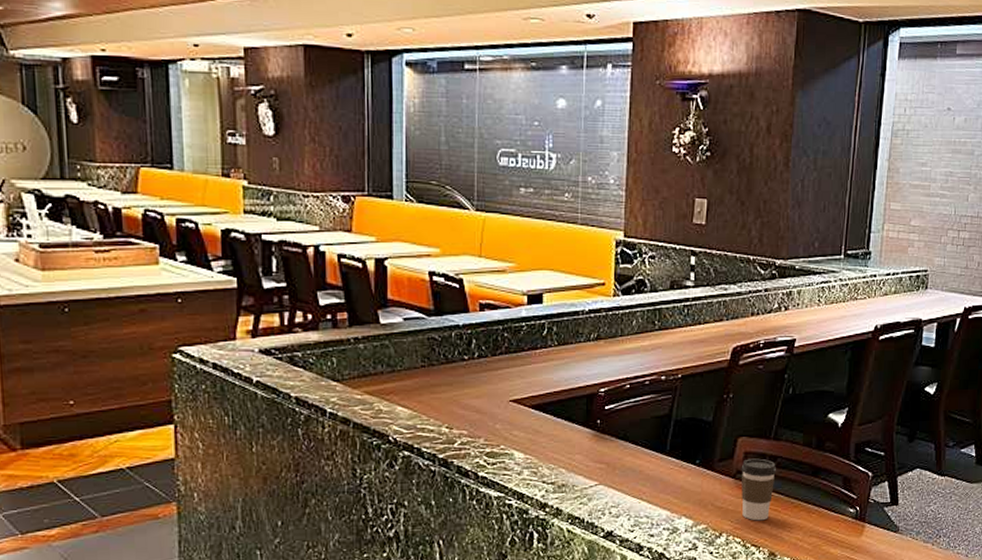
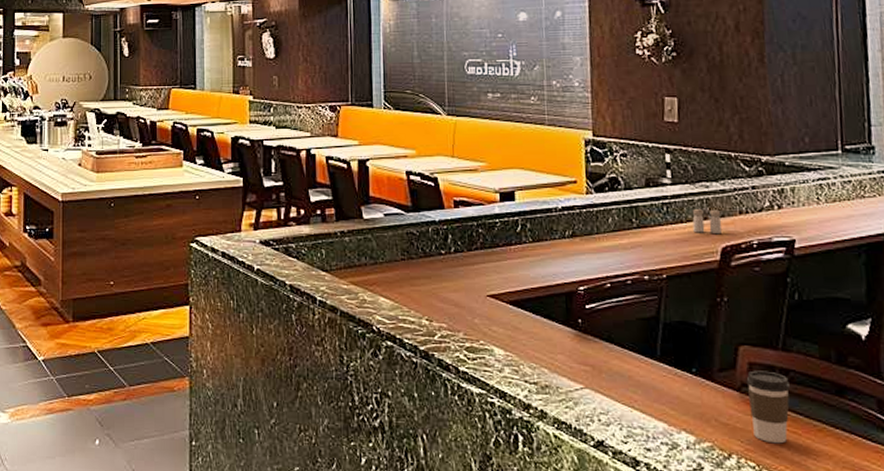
salt and pepper shaker: none [709,310,736,335] -> present [692,208,721,235]

